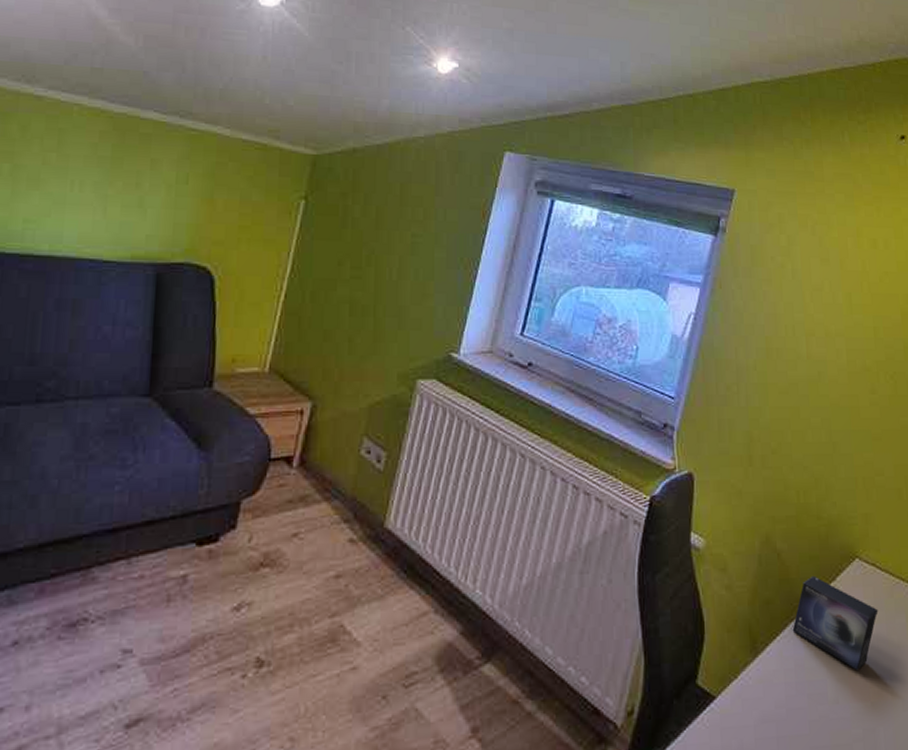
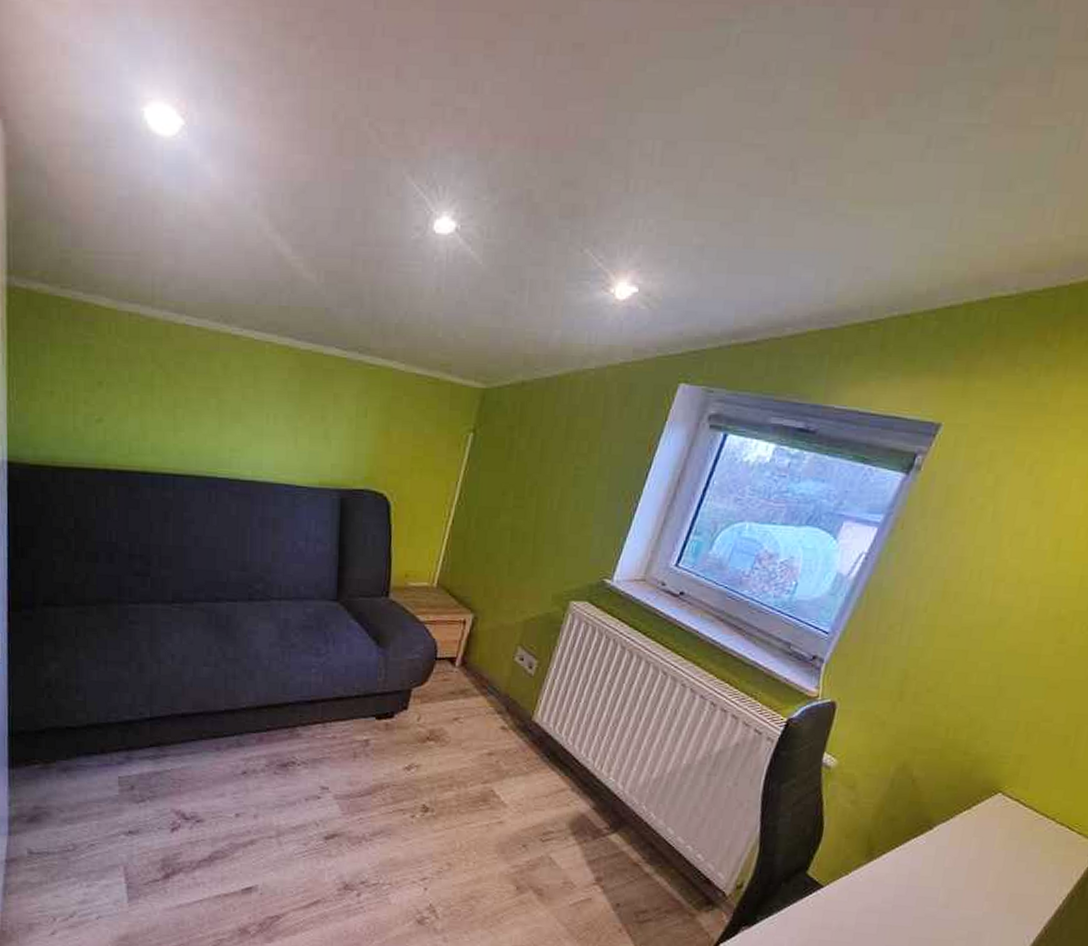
small box: present [792,575,879,670] -> none [913,802,1012,885]

